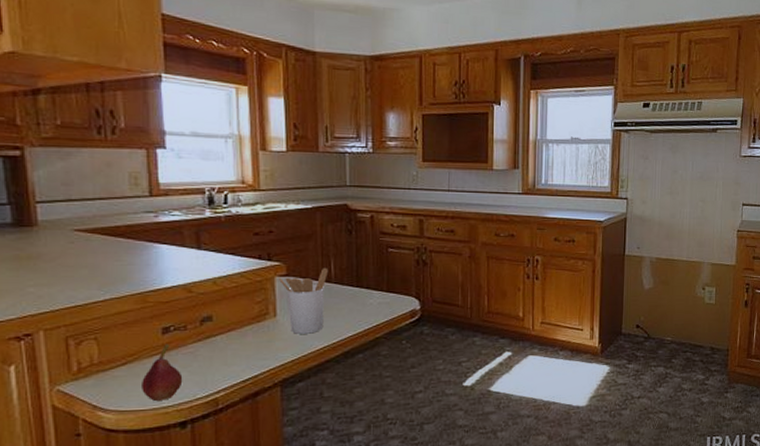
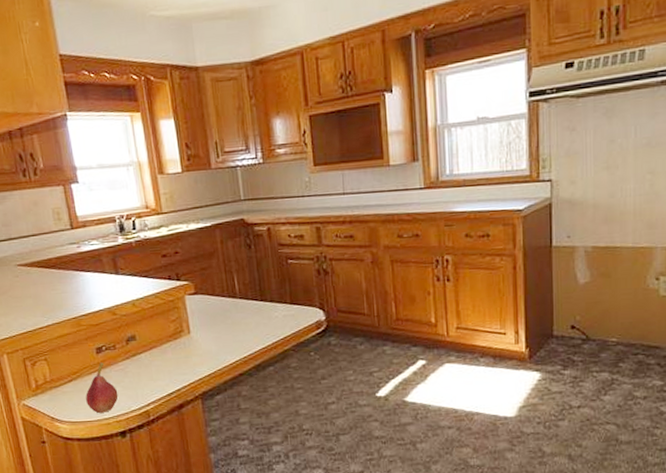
utensil holder: present [279,267,329,334] -> none [189,283,234,349]

